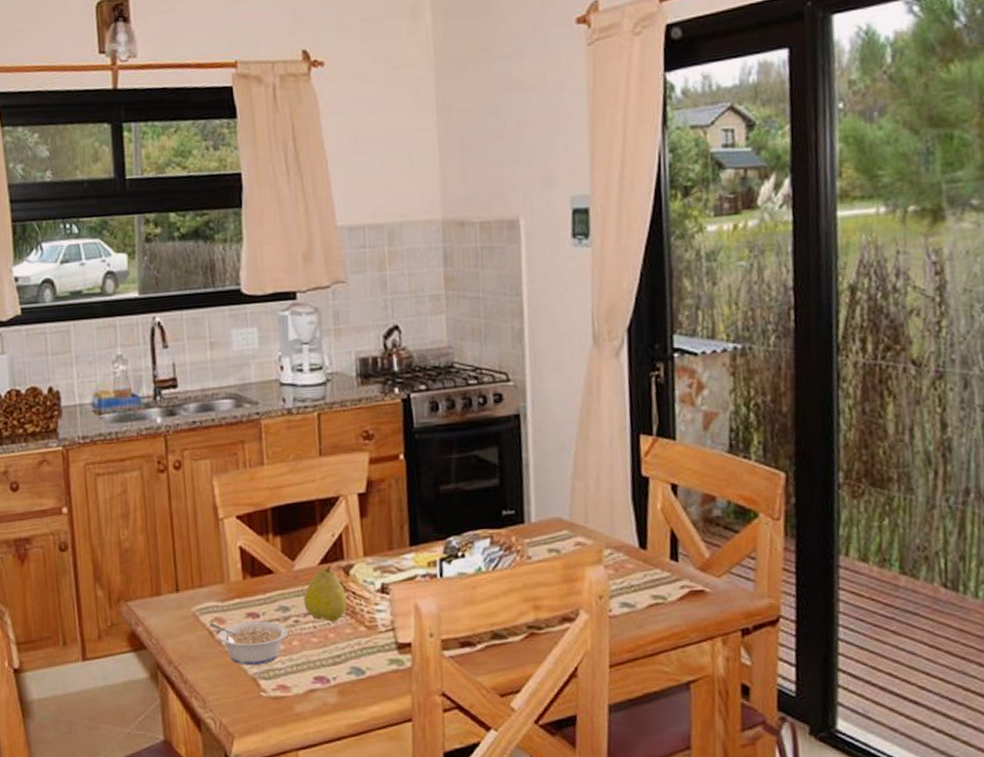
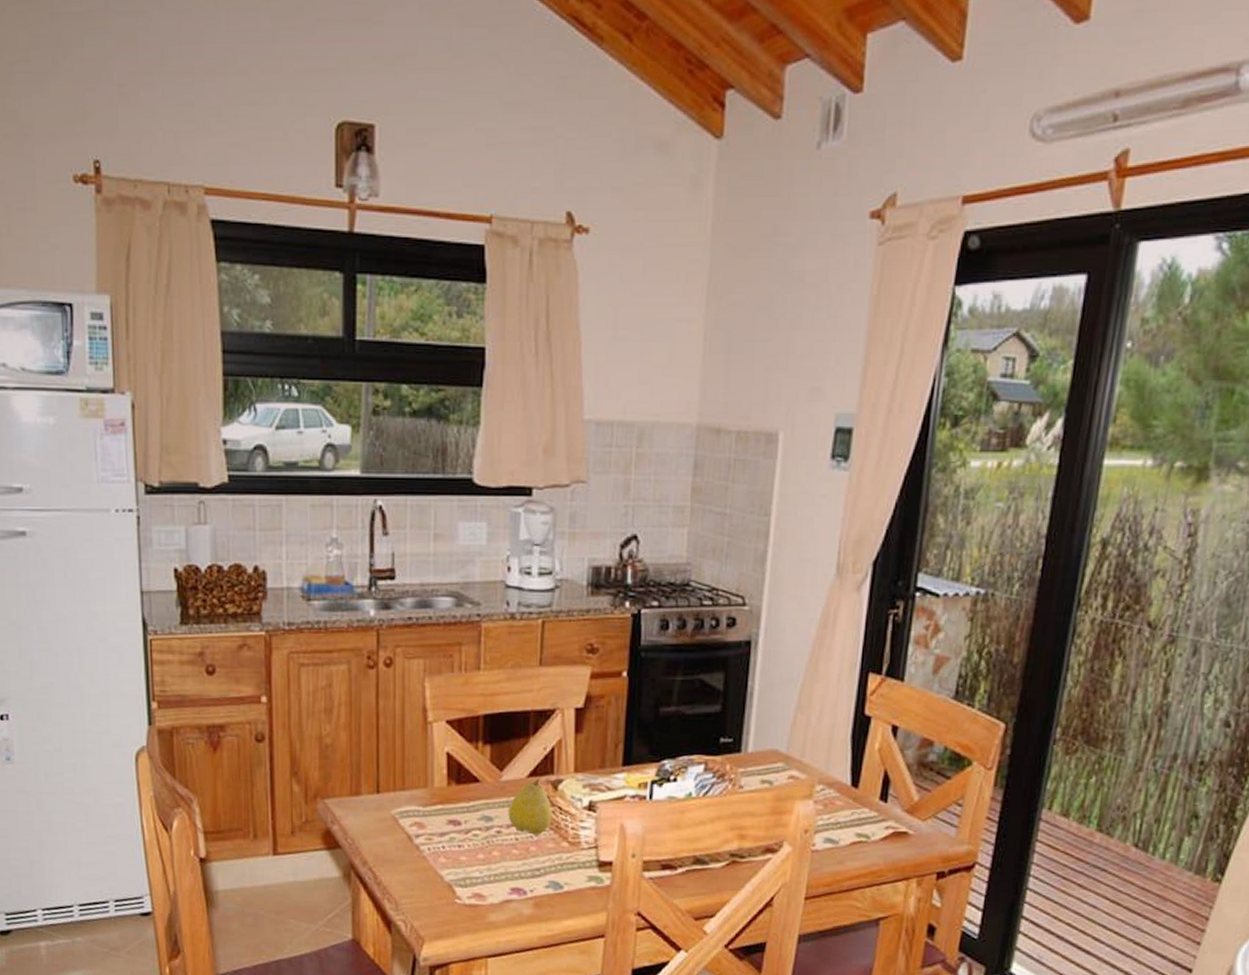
legume: present [209,620,288,665] -> none [408,826,489,872]

